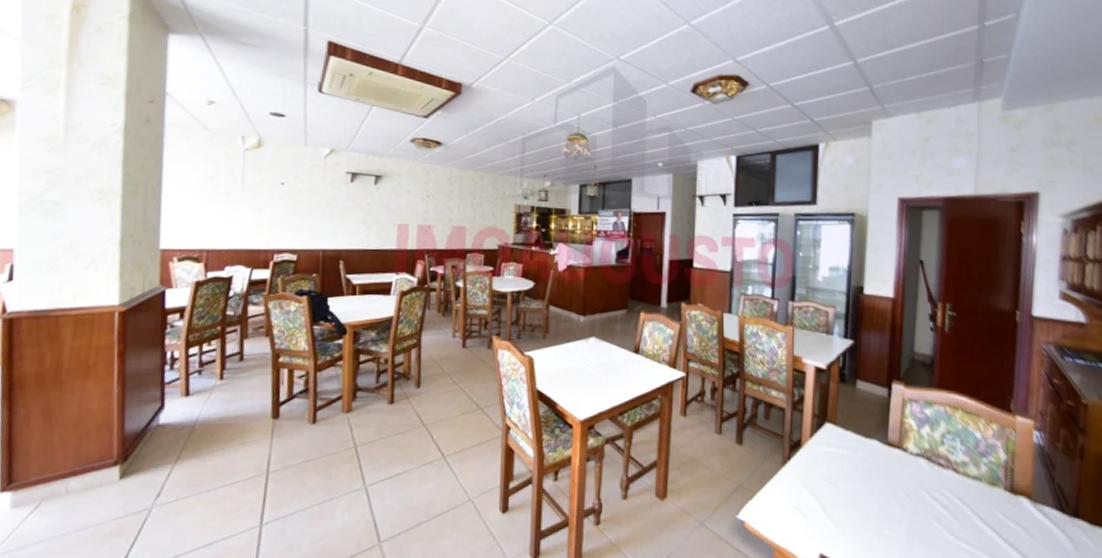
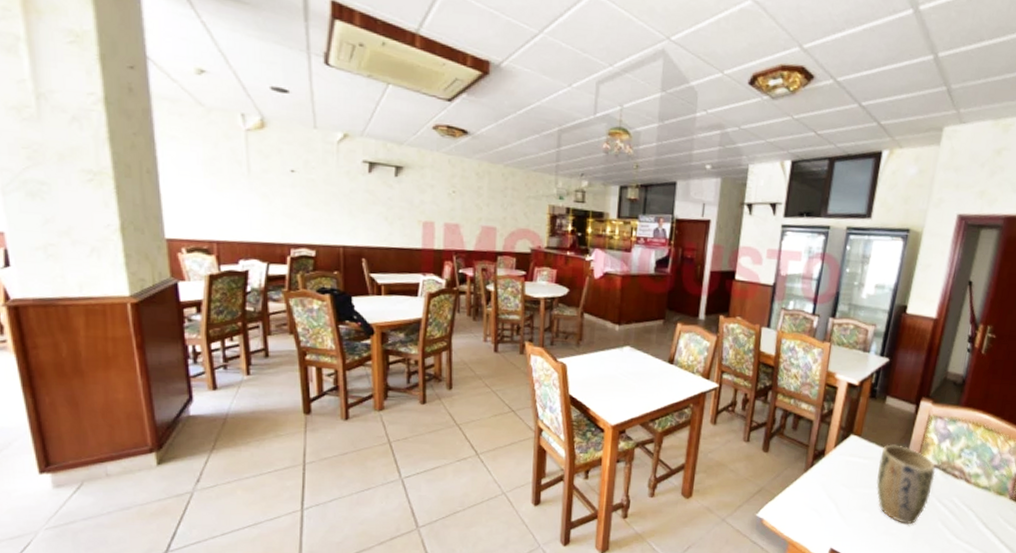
plant pot: none [860,432,920,522] -> present [876,444,936,524]

